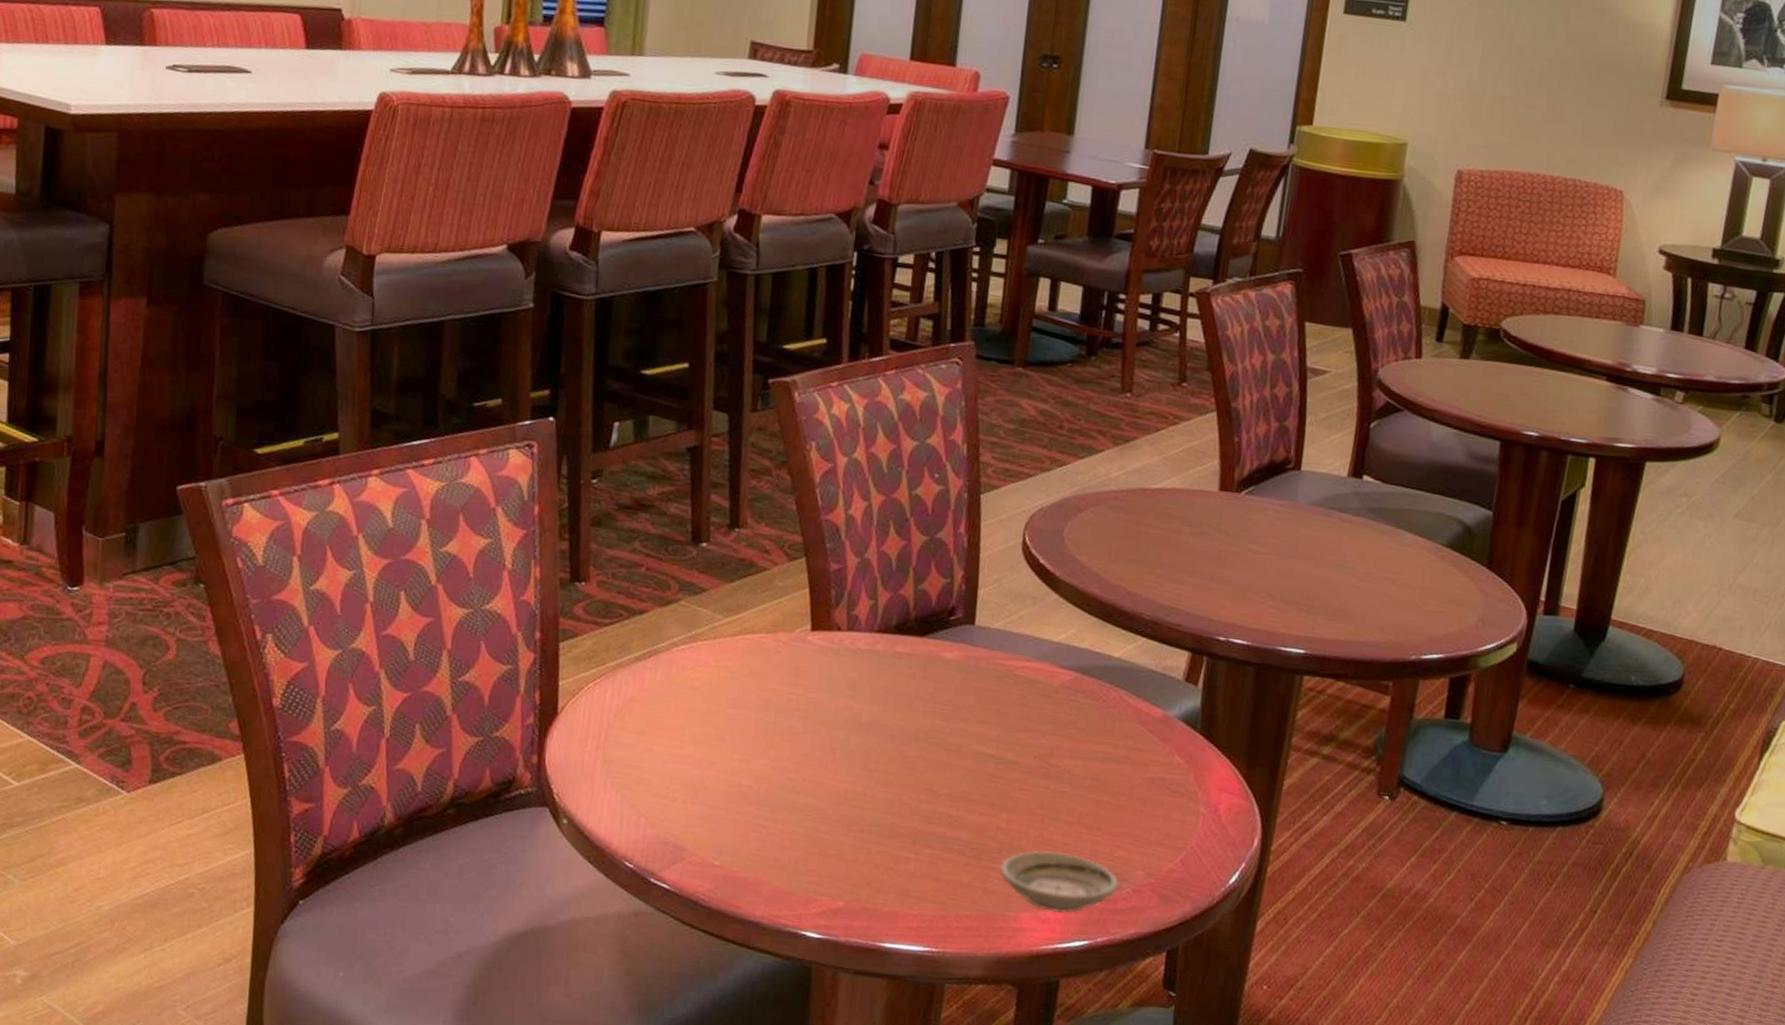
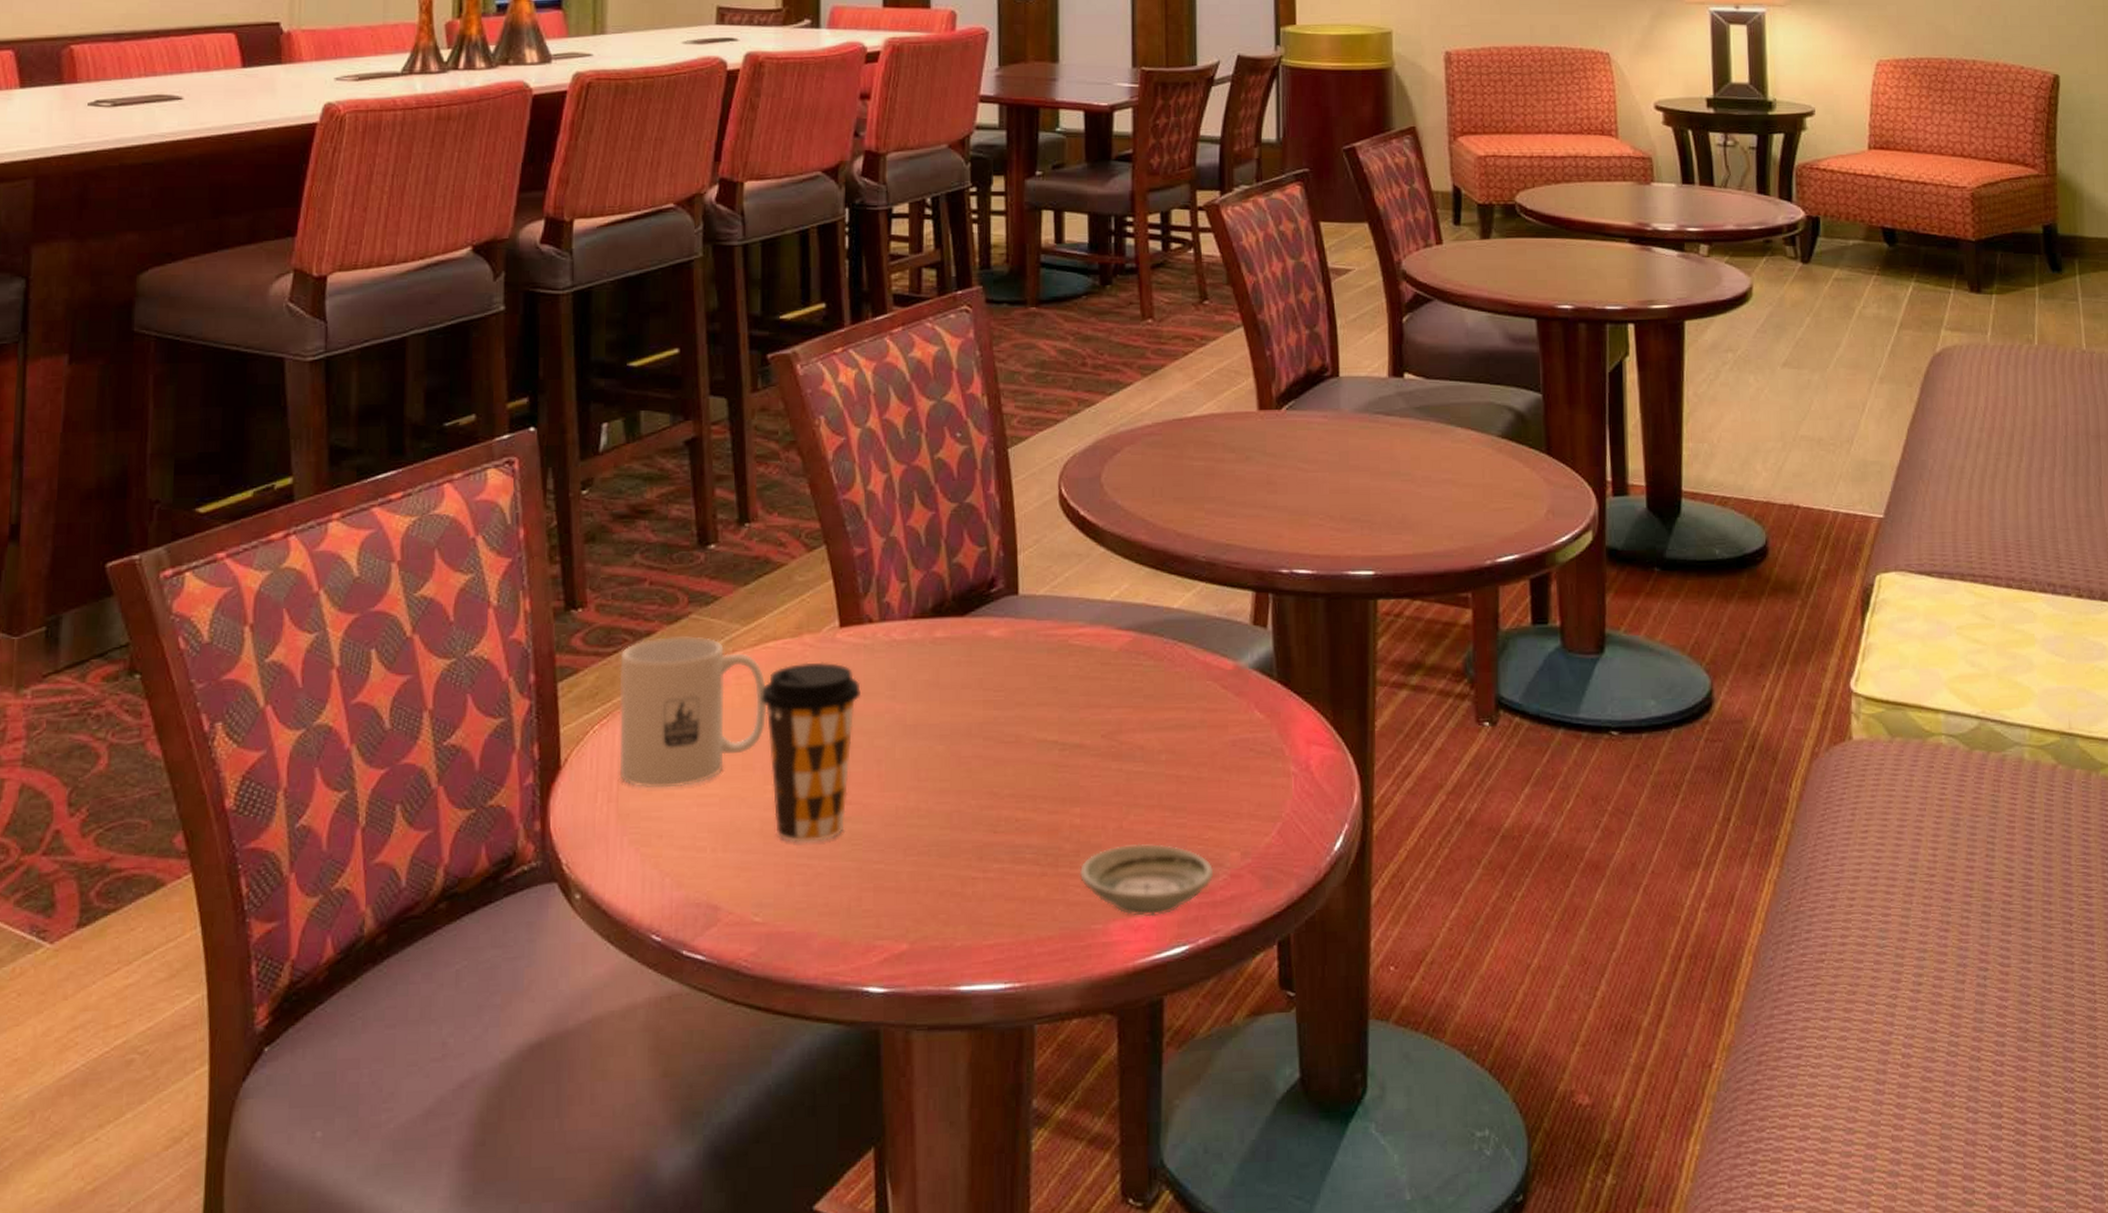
mug: none [608,616,743,746] -> present [619,636,768,788]
coffee cup: none [735,656,825,809] -> present [760,662,861,843]

